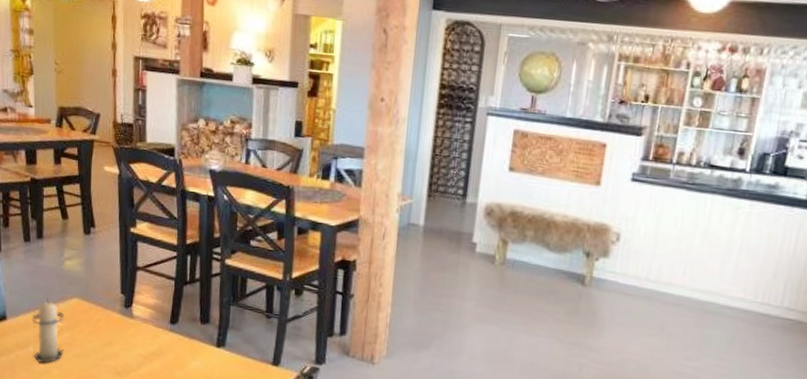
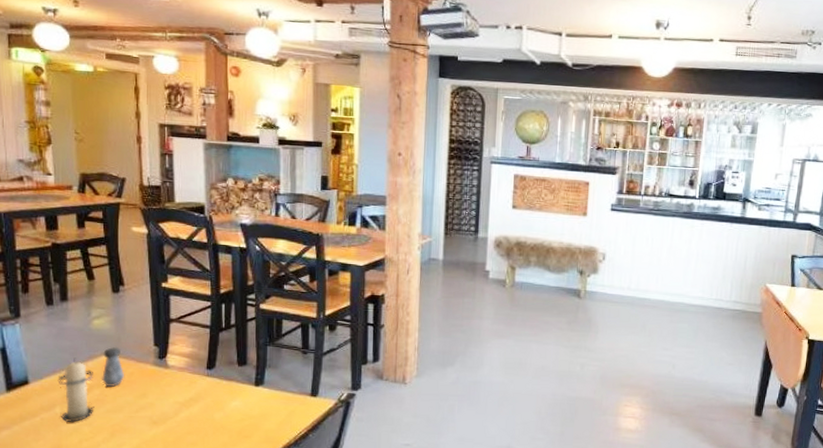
salt shaker: none [70,290,93,332] -> present [101,346,125,387]

